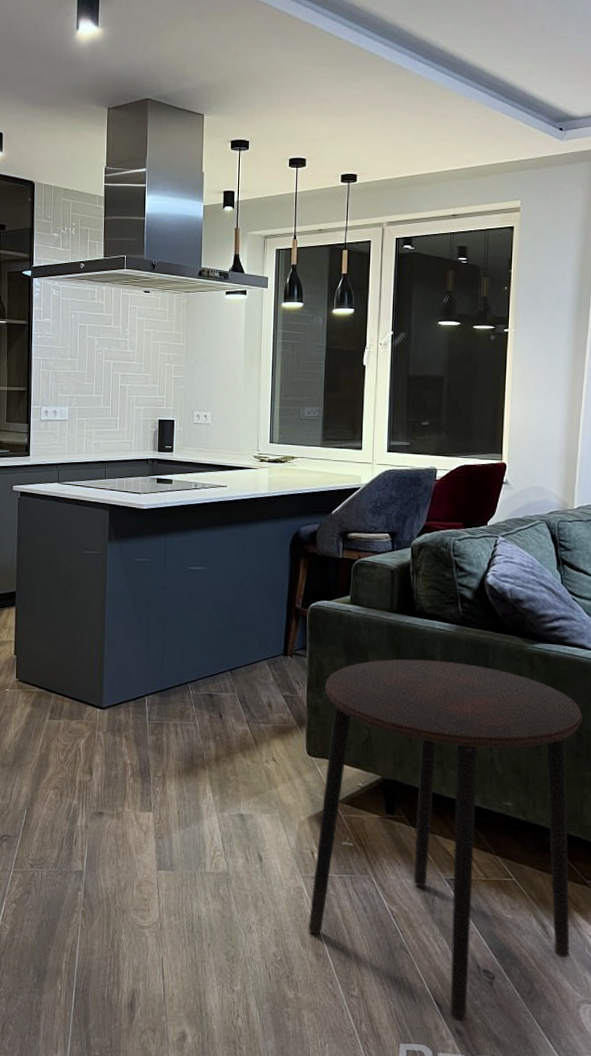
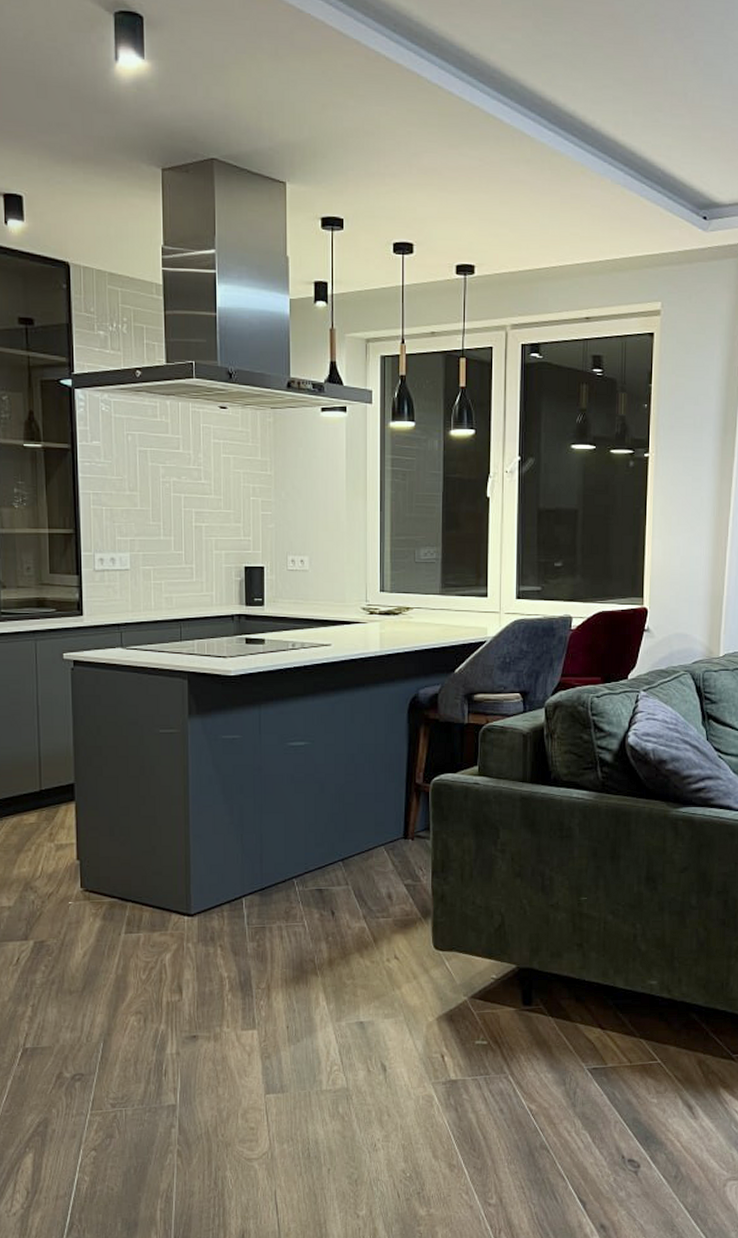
side table: present [309,659,583,1021] -> none [440,833,729,1215]

